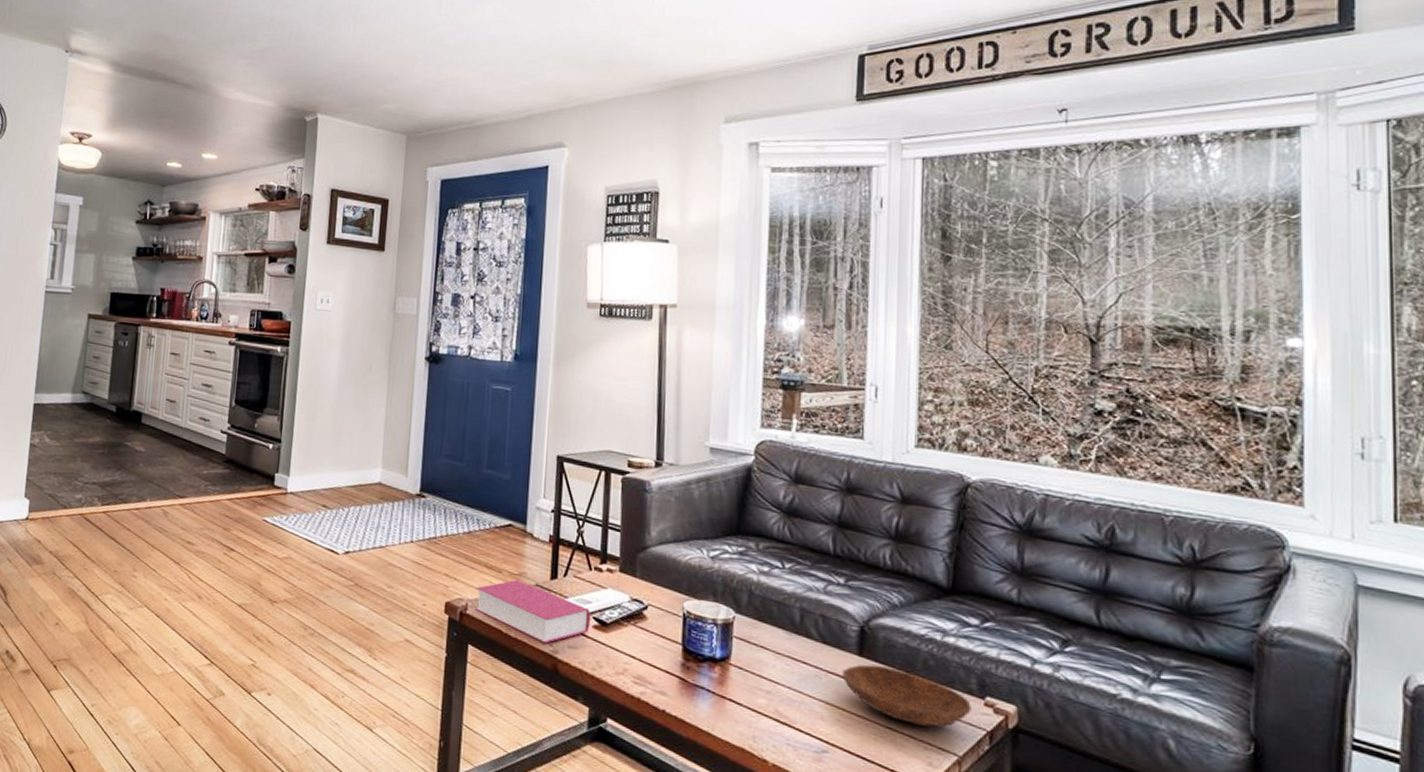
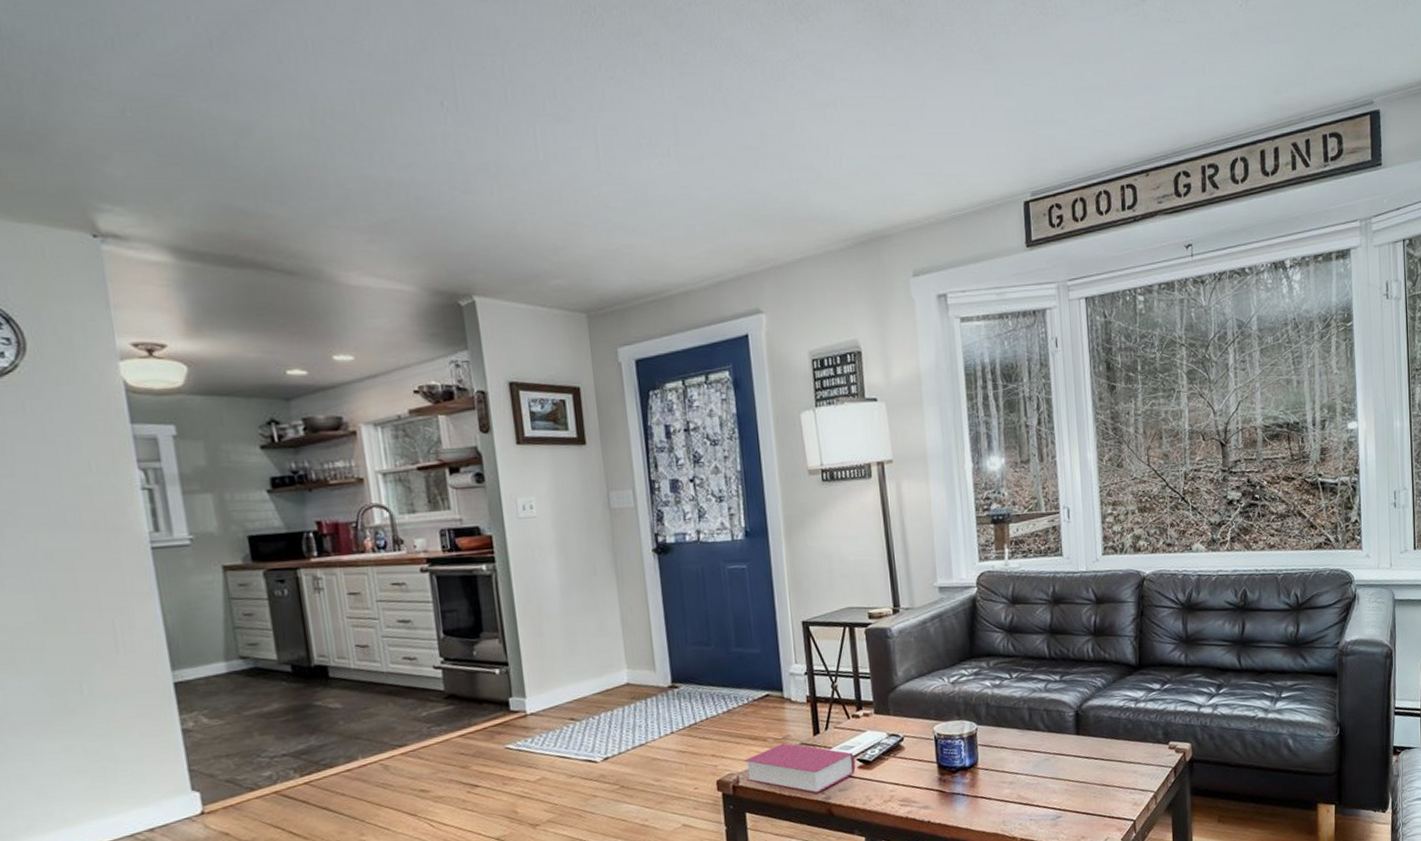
bowl: present [842,664,972,727] -> none [1065,737,1160,778]

